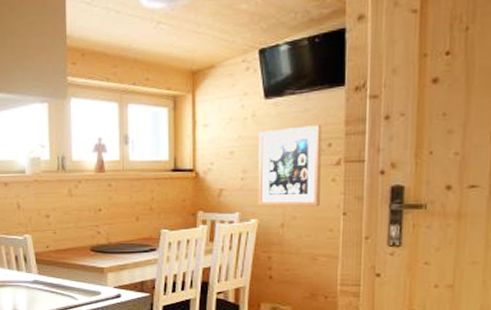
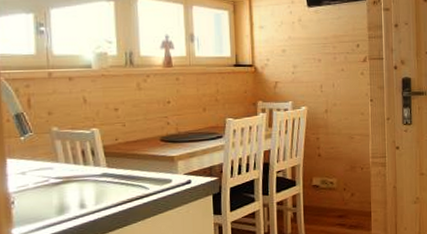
wall art: present [258,125,322,207] -> none [304,30,353,96]

